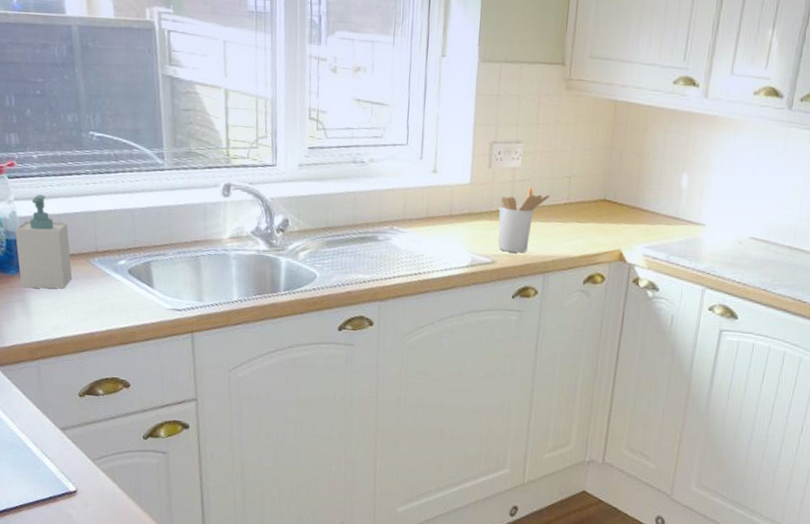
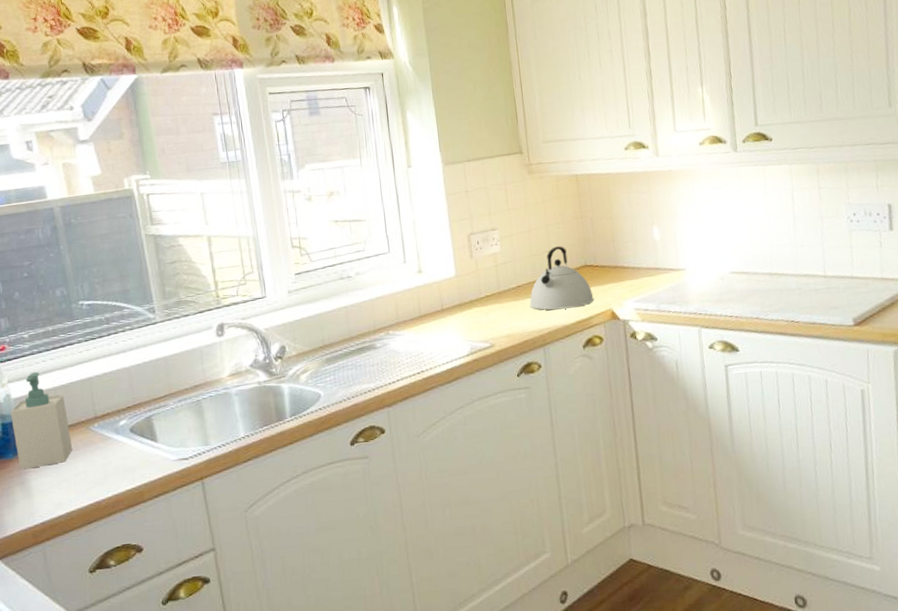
utensil holder: present [498,186,549,253] -> none [487,267,533,333]
kettle: none [539,173,606,241] -> present [529,246,594,310]

